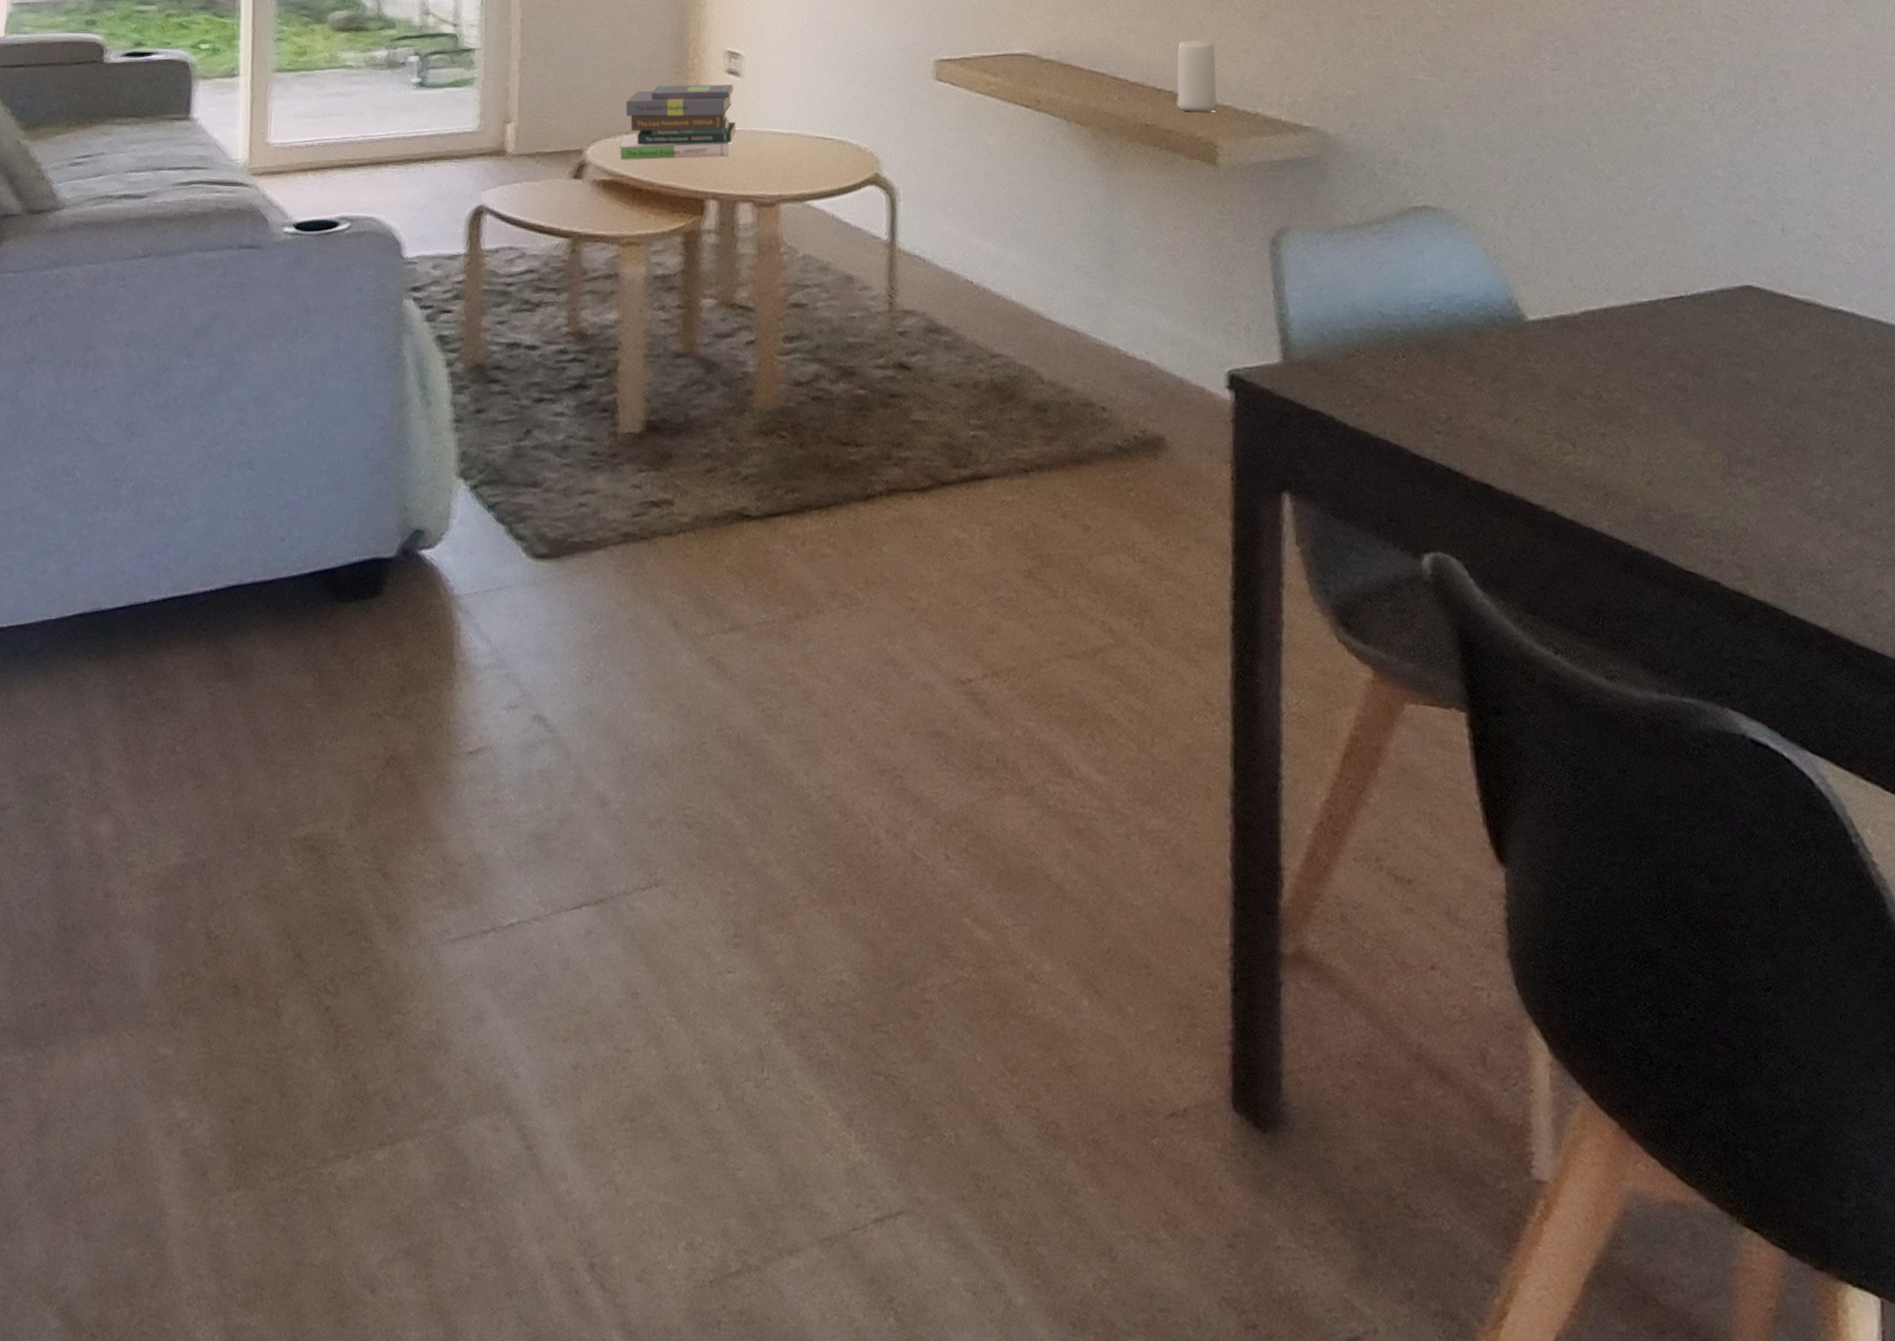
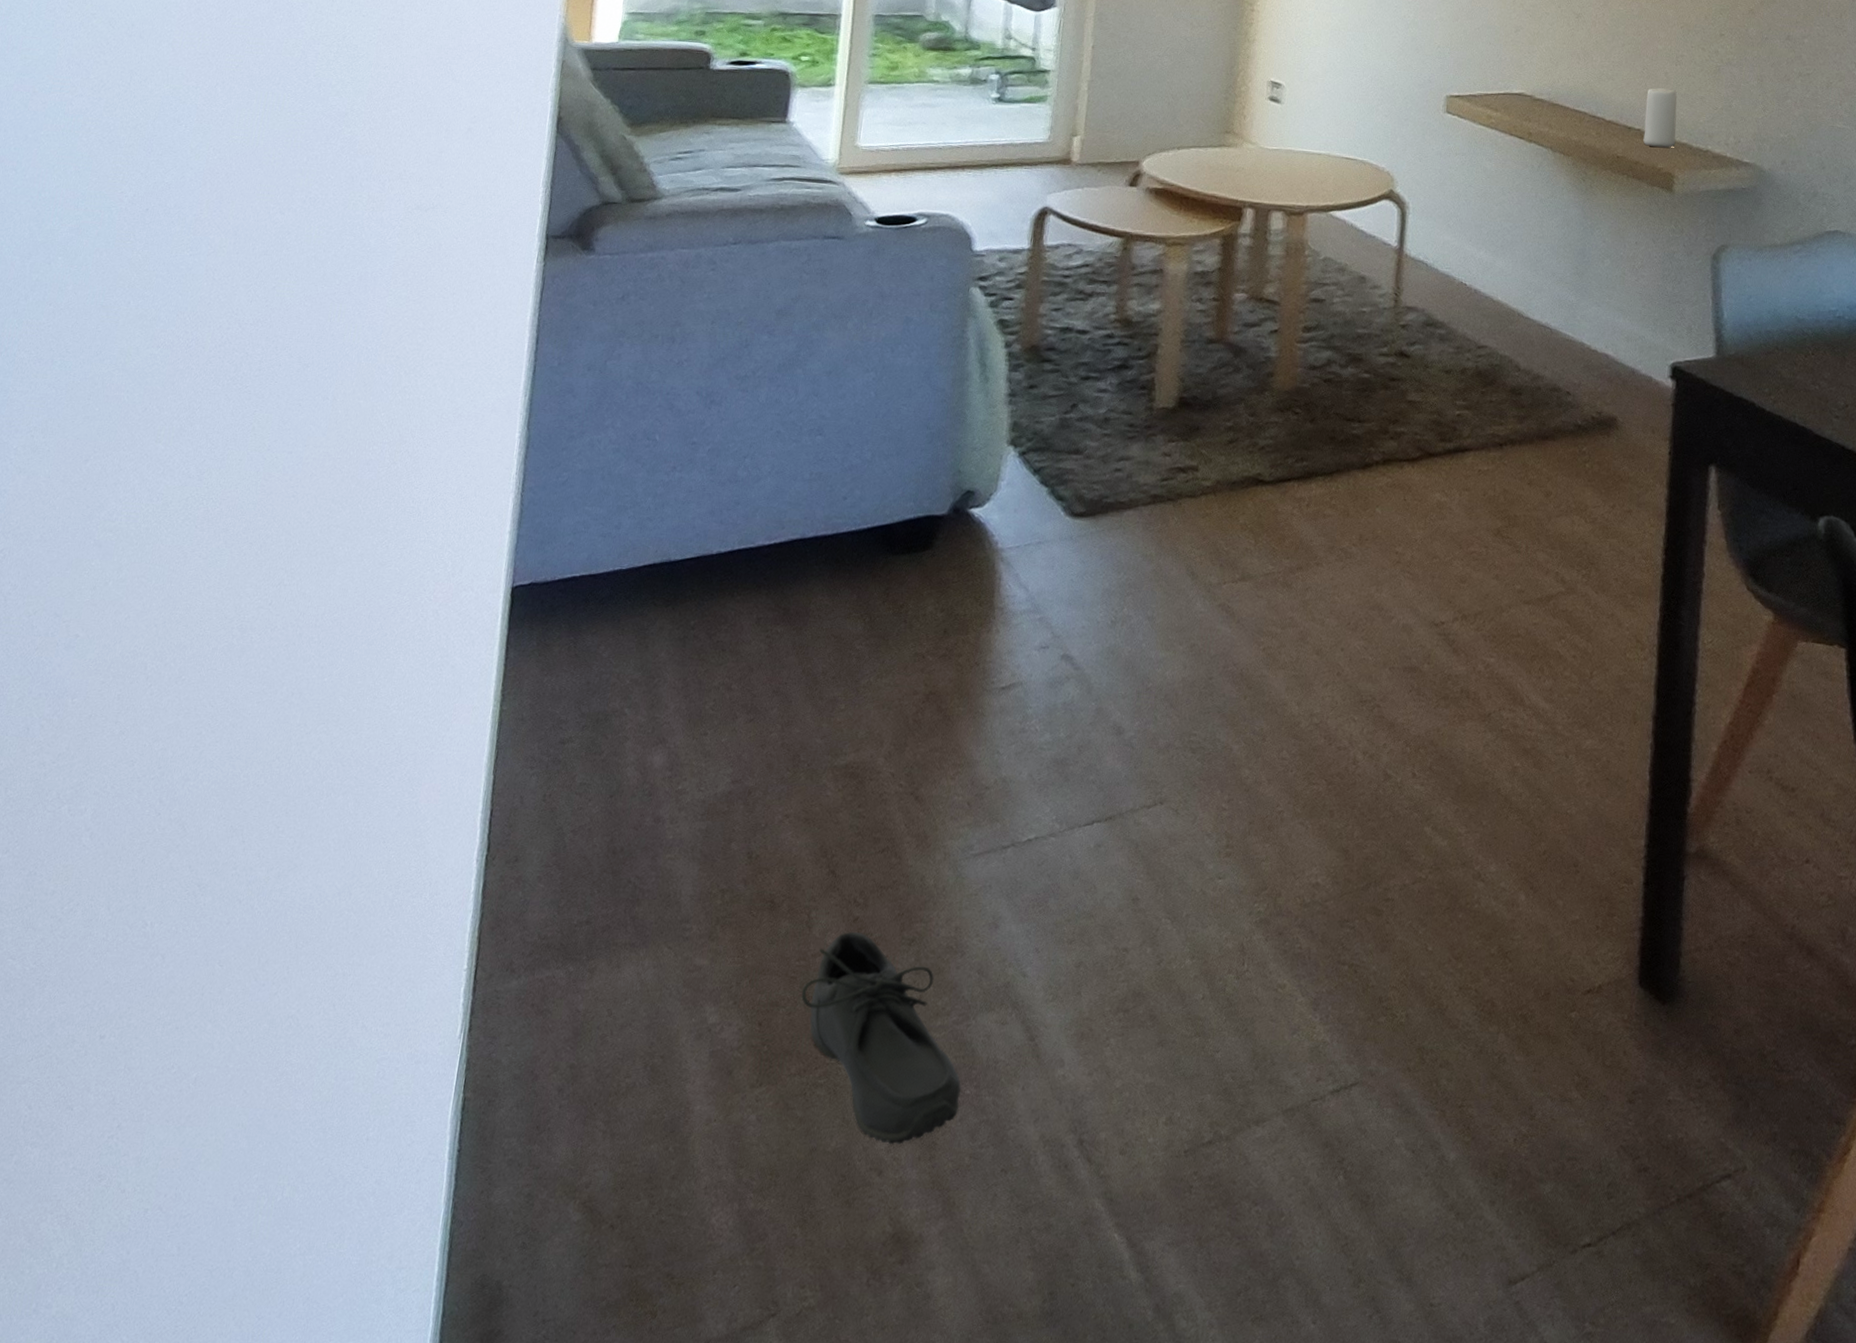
arctic: none [274,1021,455,1261] -> present [800,931,961,1145]
books: present [620,84,737,160] -> none [1171,108,1274,172]

